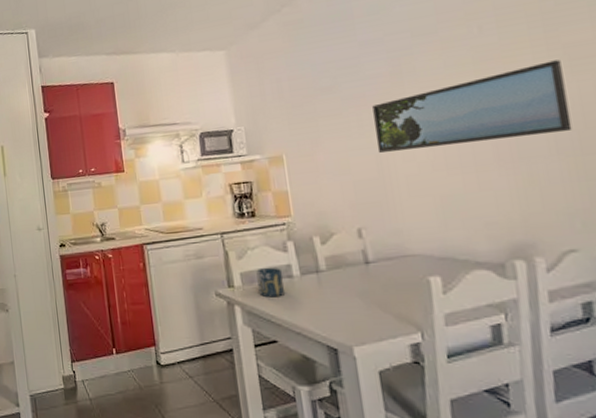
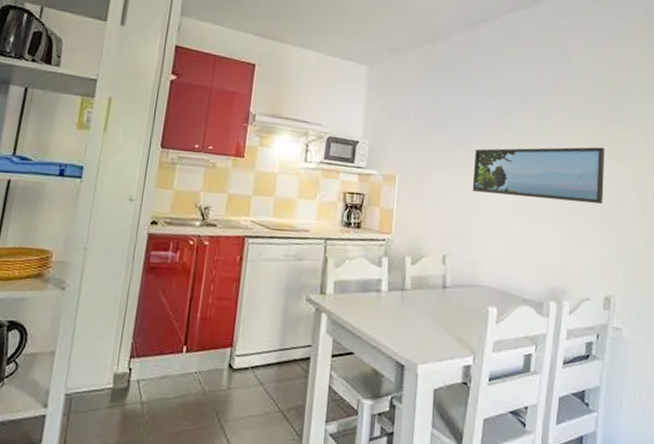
cup: present [256,267,285,298] -> none [347,278,372,310]

